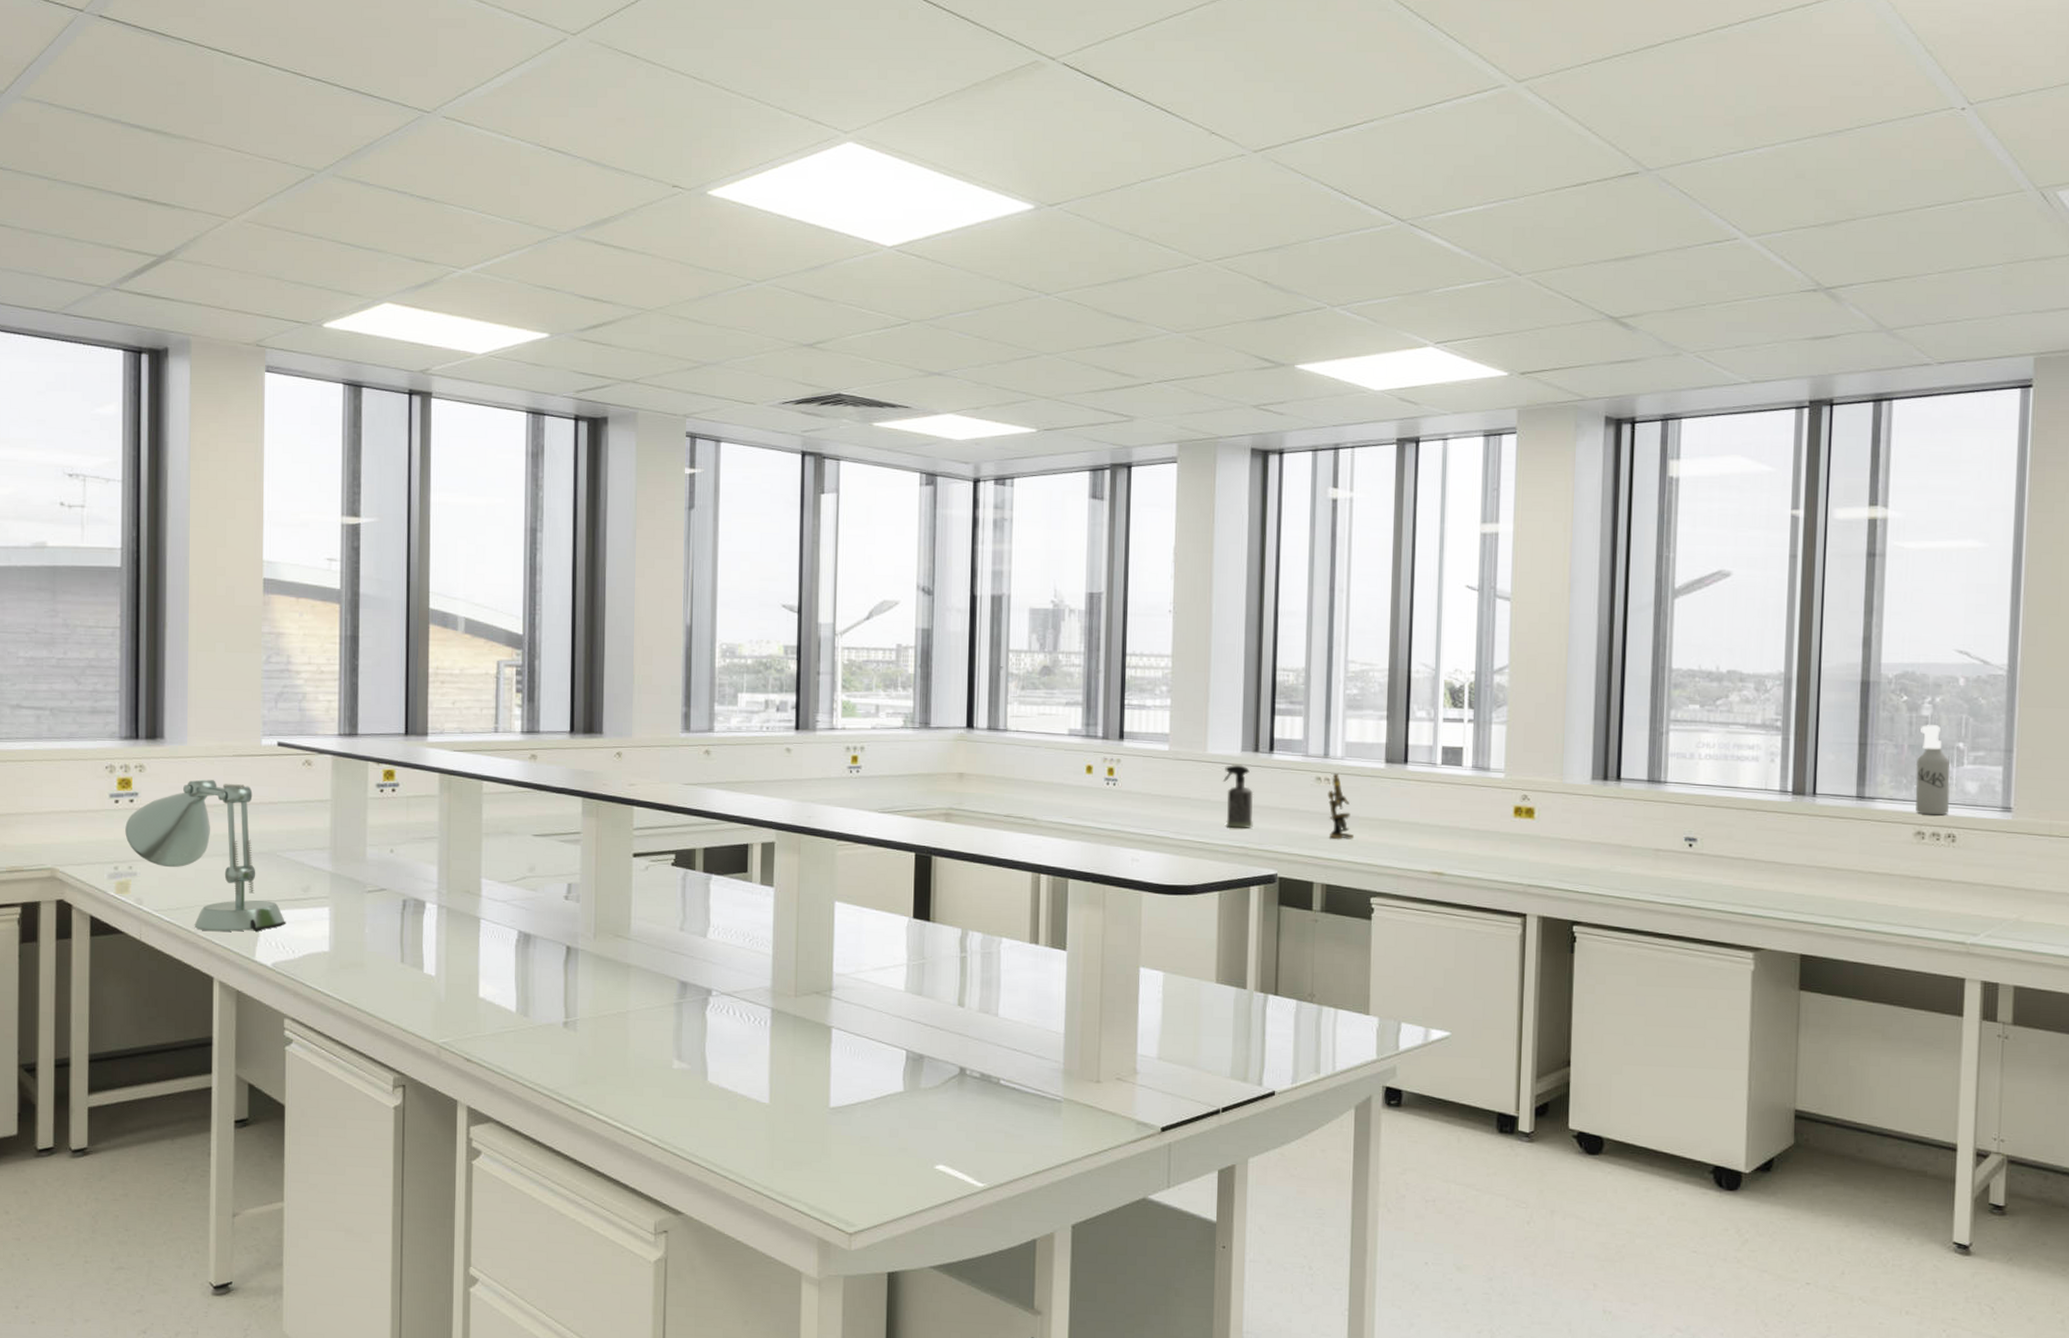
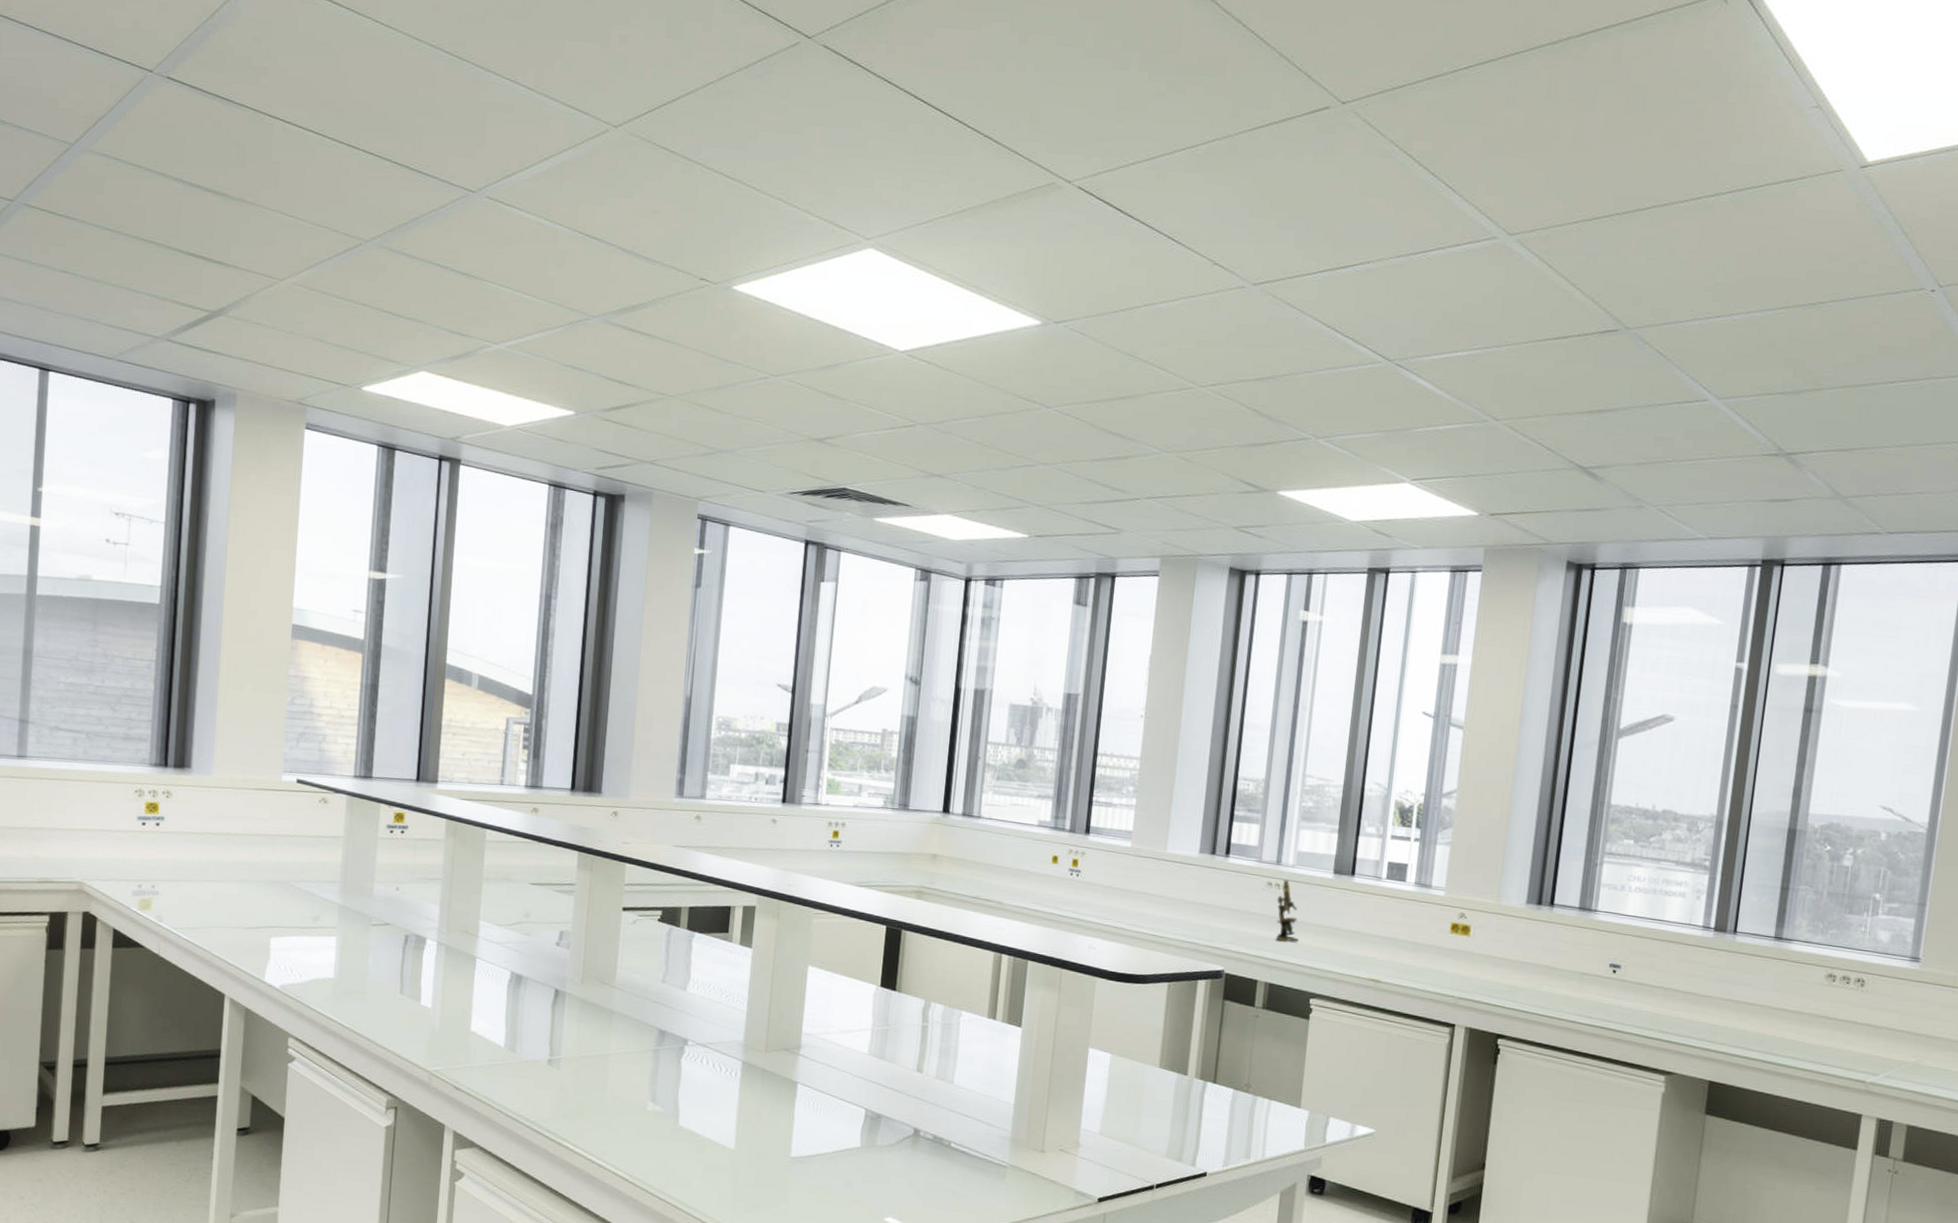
desk lamp: present [125,779,286,932] -> none [150,809,296,955]
spray bottle: present [1222,765,1254,829] -> none [1179,865,1208,926]
spray bottle: present [1915,725,1951,816] -> none [1829,874,1866,961]

